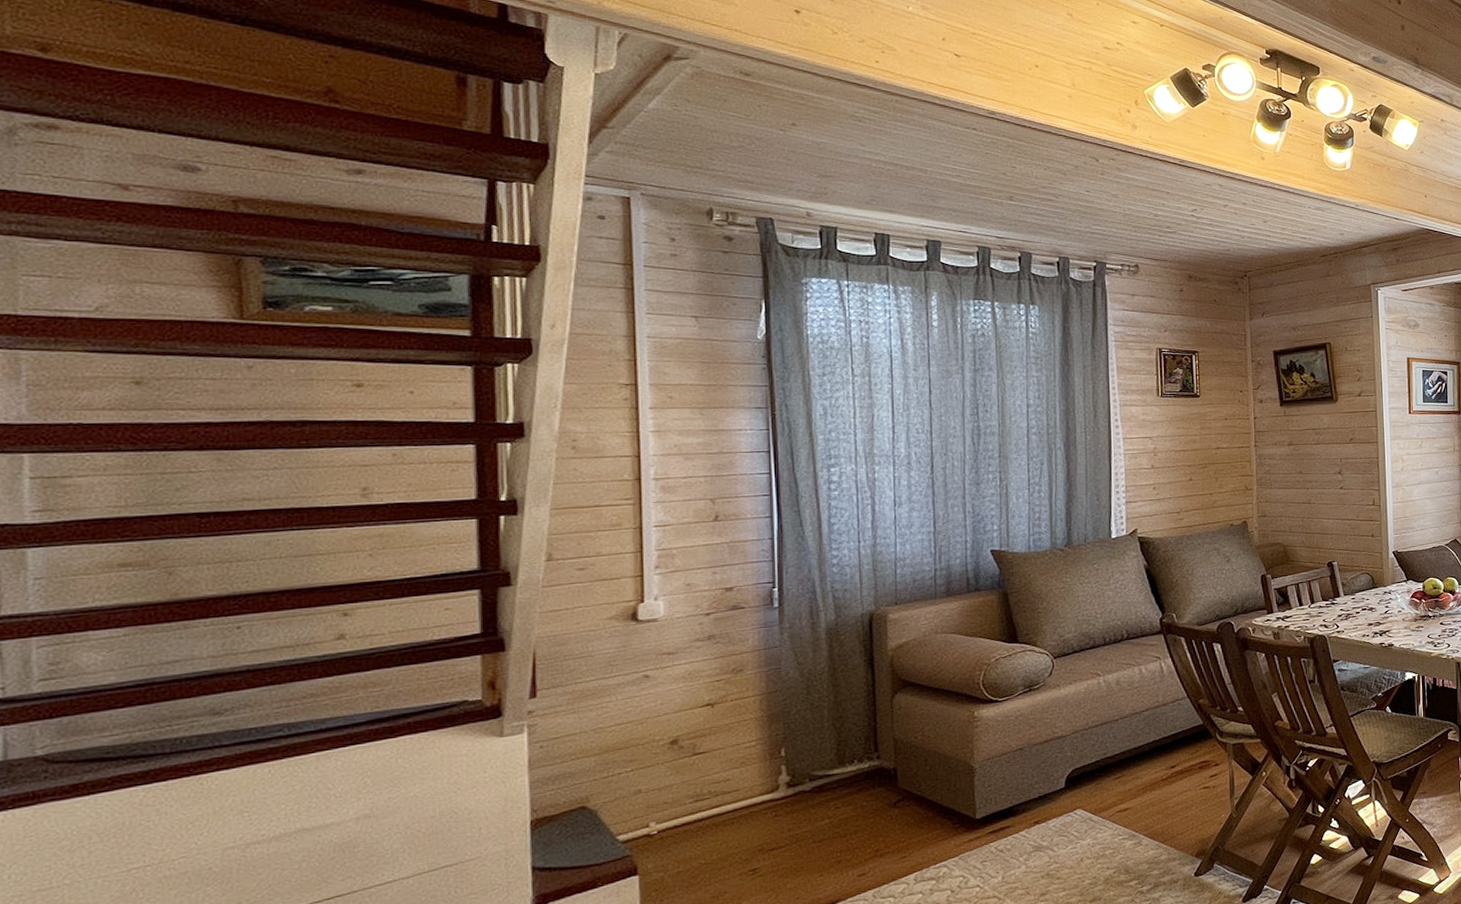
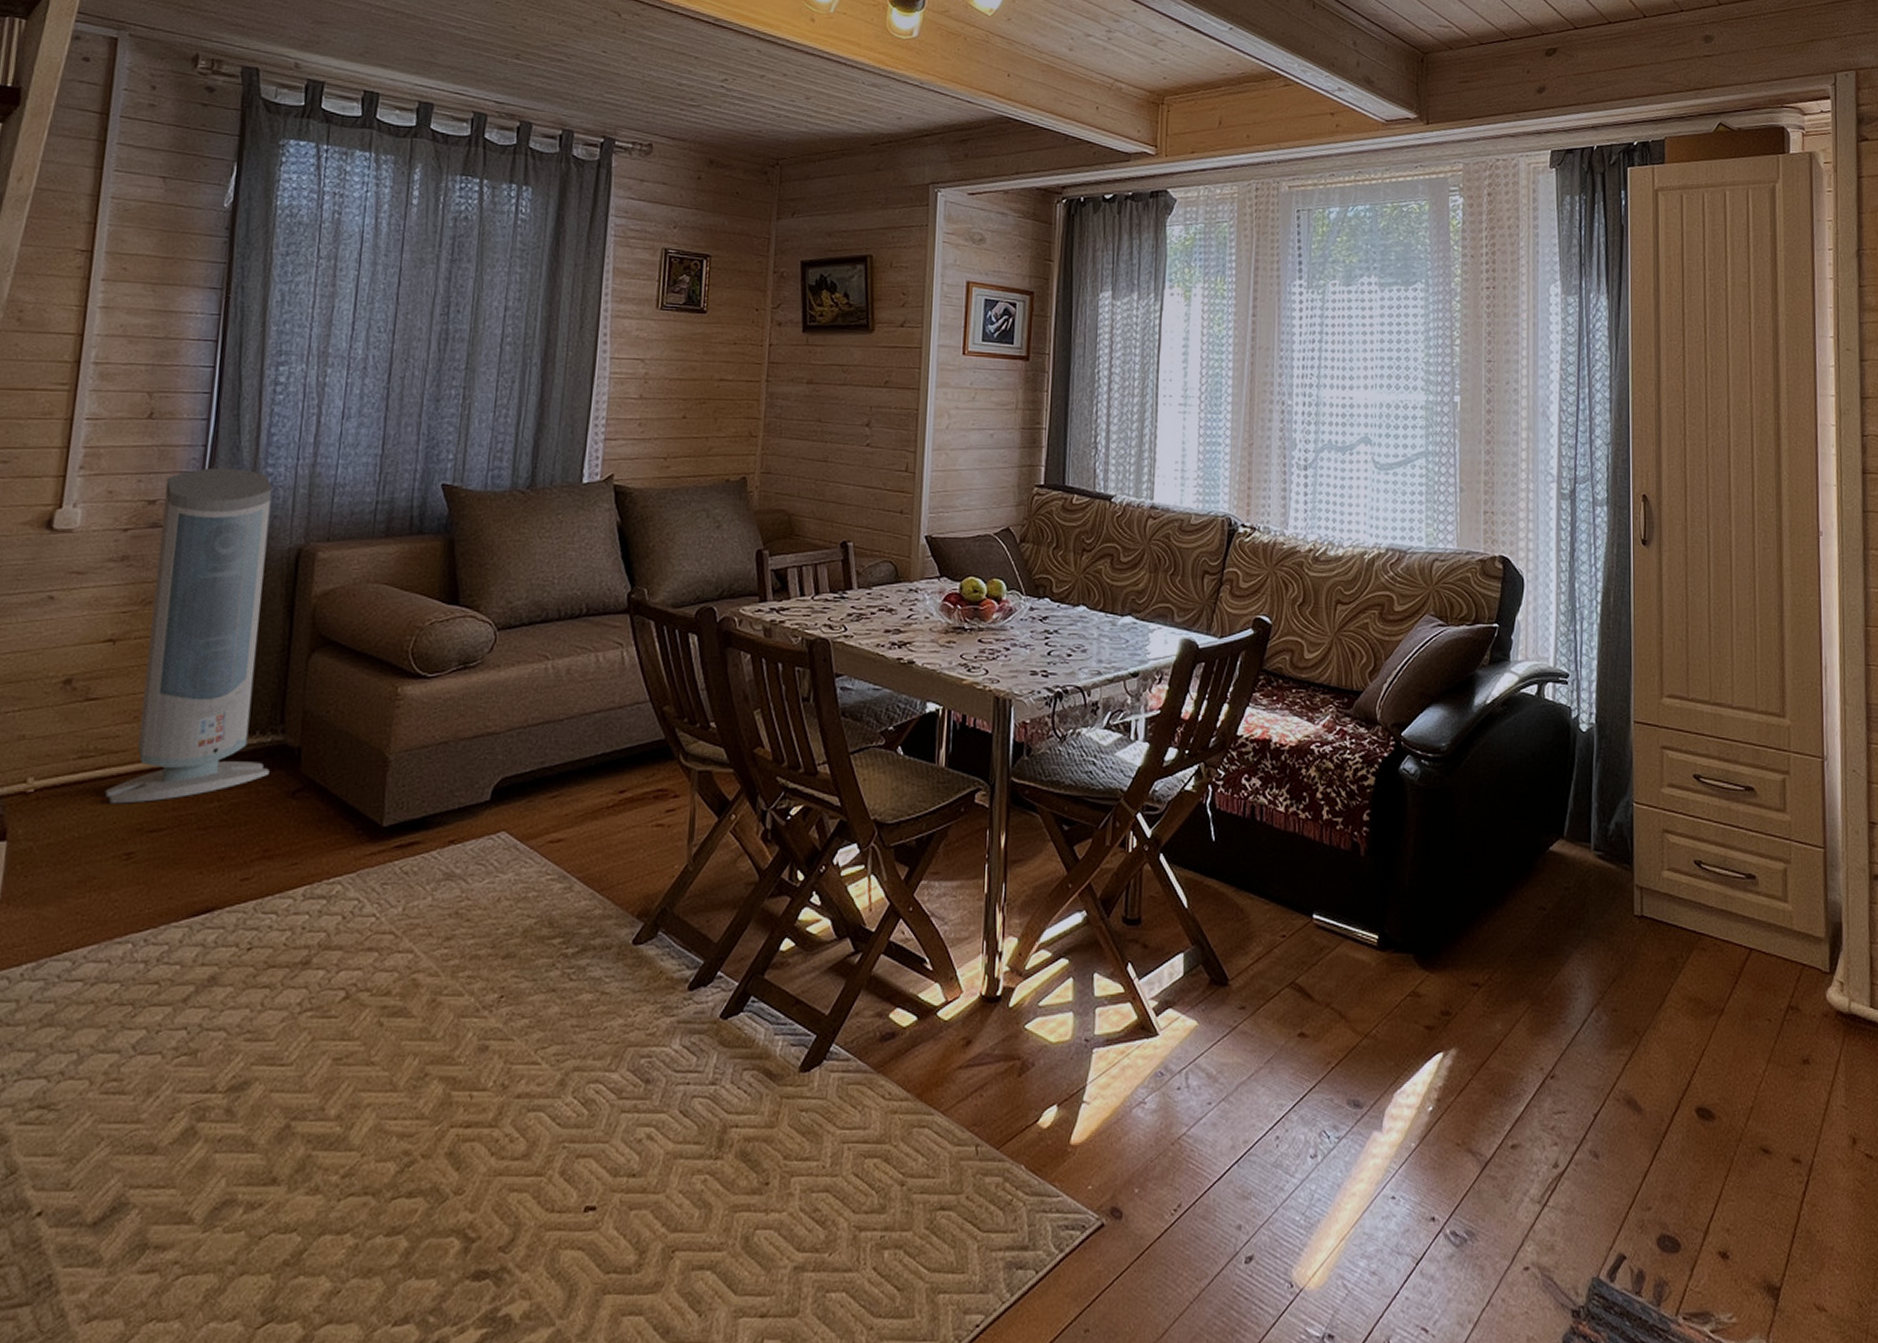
air purifier: none [723,554,871,833] -> present [104,467,273,804]

